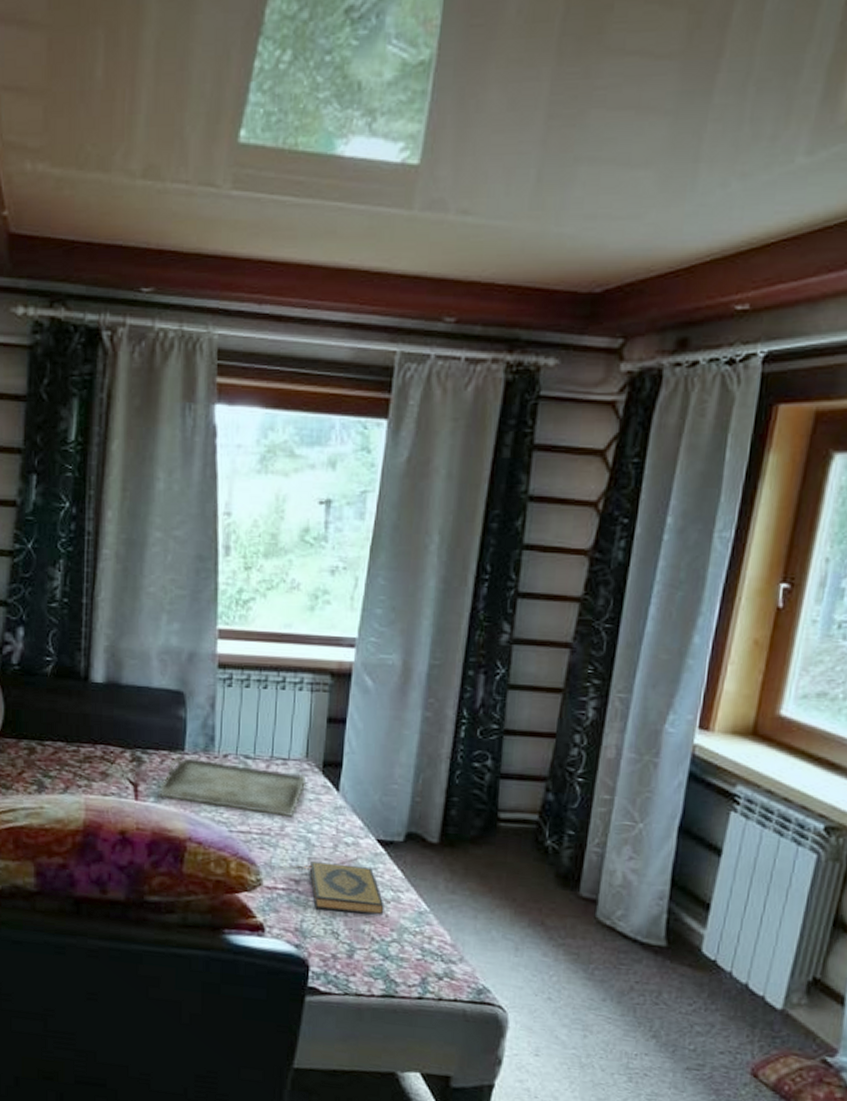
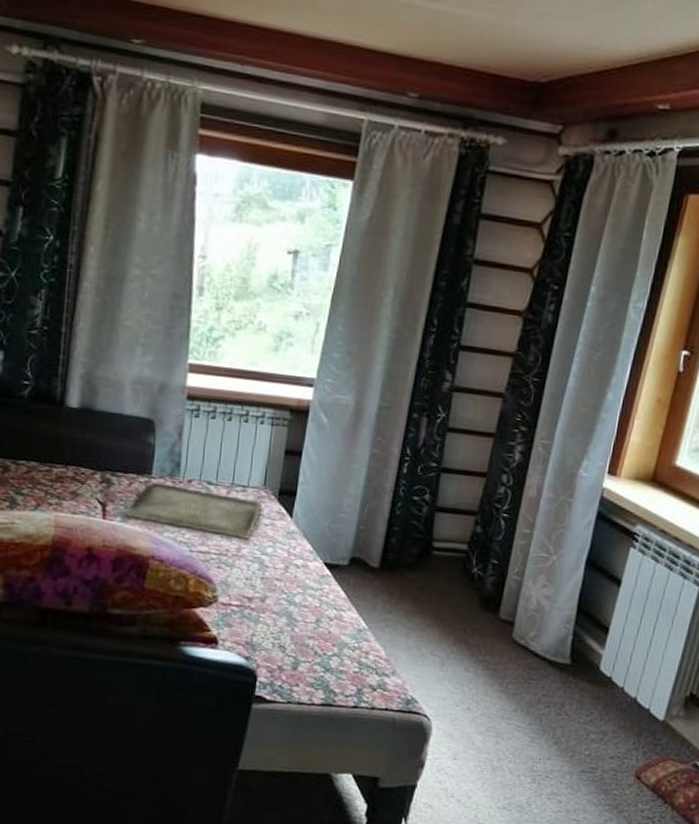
hardback book: present [309,861,384,916] -> none [261,581,328,632]

